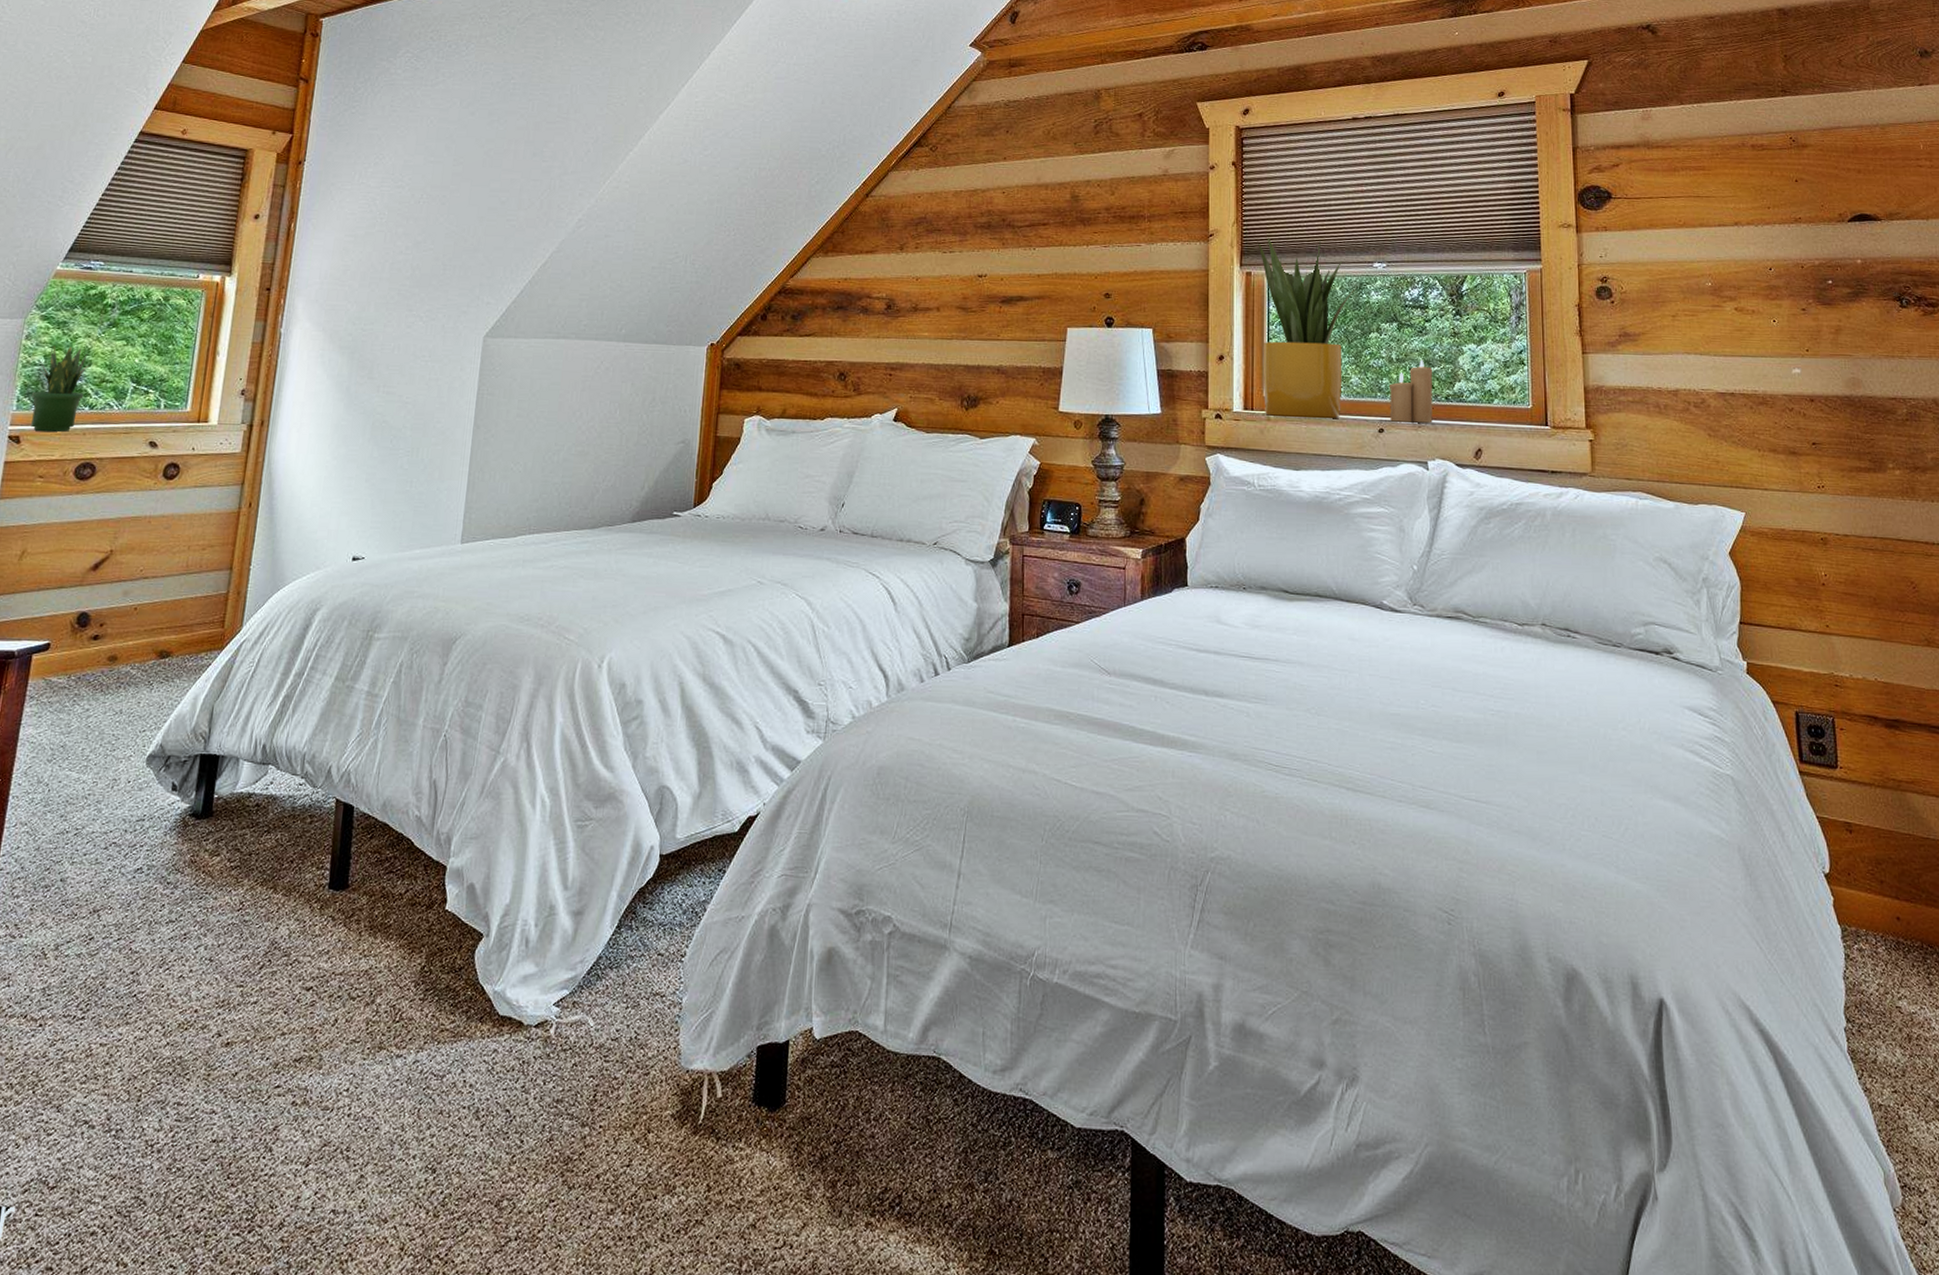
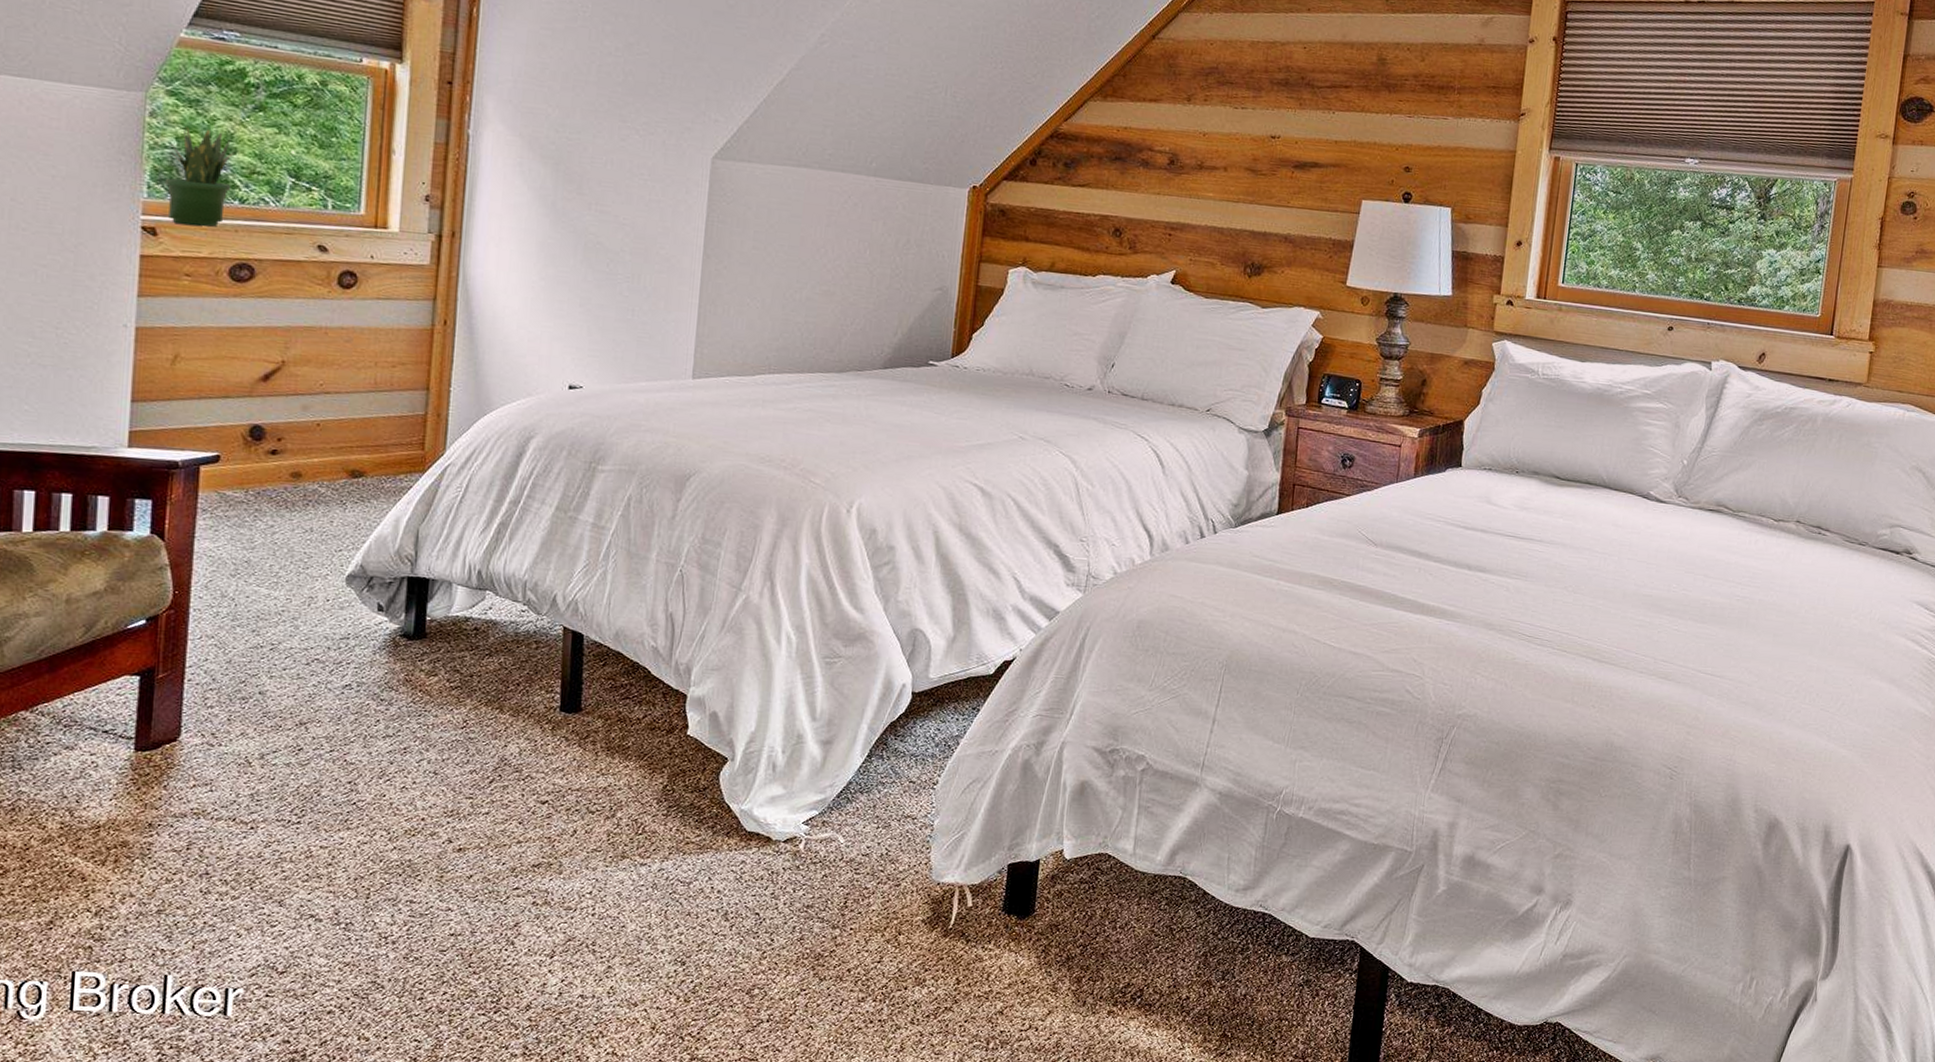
planter: present [1258,238,1357,419] -> none [1557,122,1665,314]
candle: present [1389,359,1433,423] -> none [1681,260,1730,325]

